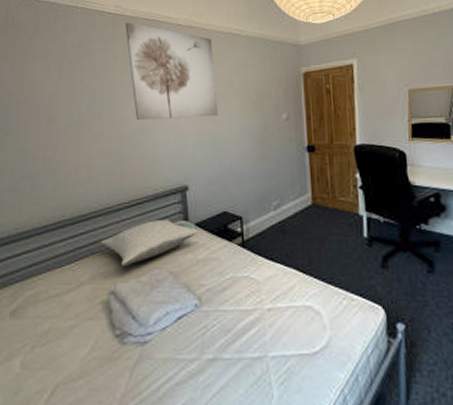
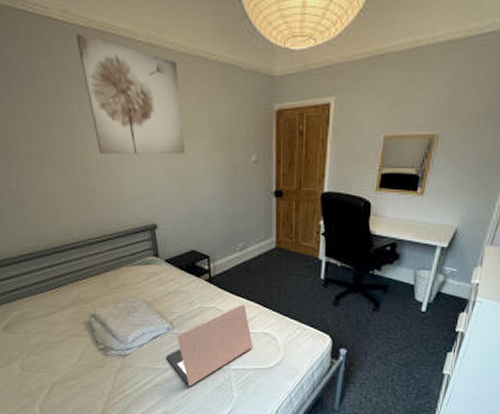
pillow: present [100,220,198,266] -> none [76,255,168,294]
laptop: none [192,271,294,383] -> present [166,304,253,386]

